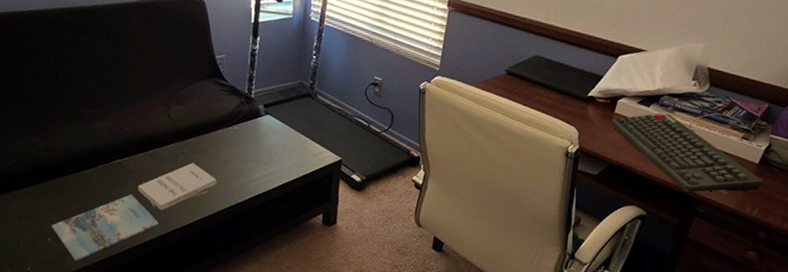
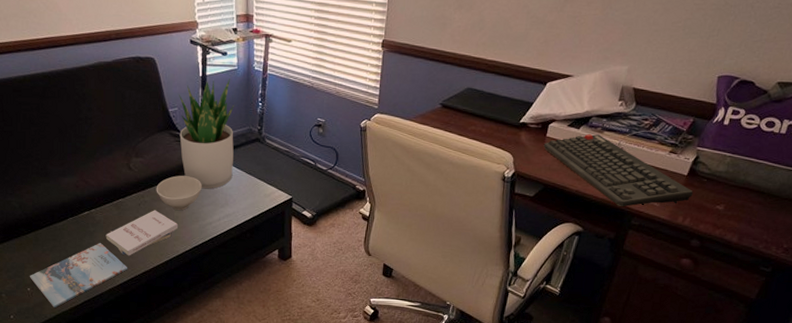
bowl: none [195,127,246,166] -> present [156,175,202,211]
planter: none [225,27,286,145] -> present [178,79,234,189]

